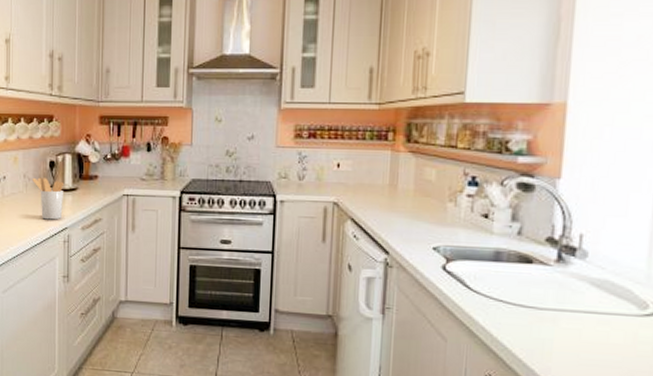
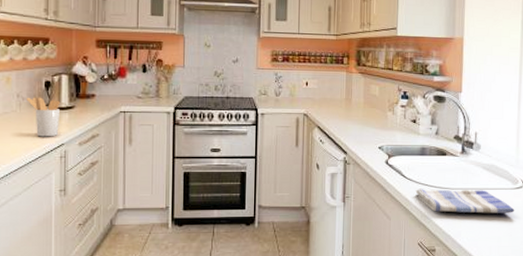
dish towel: none [484,304,641,350] -> present [415,188,515,214]

